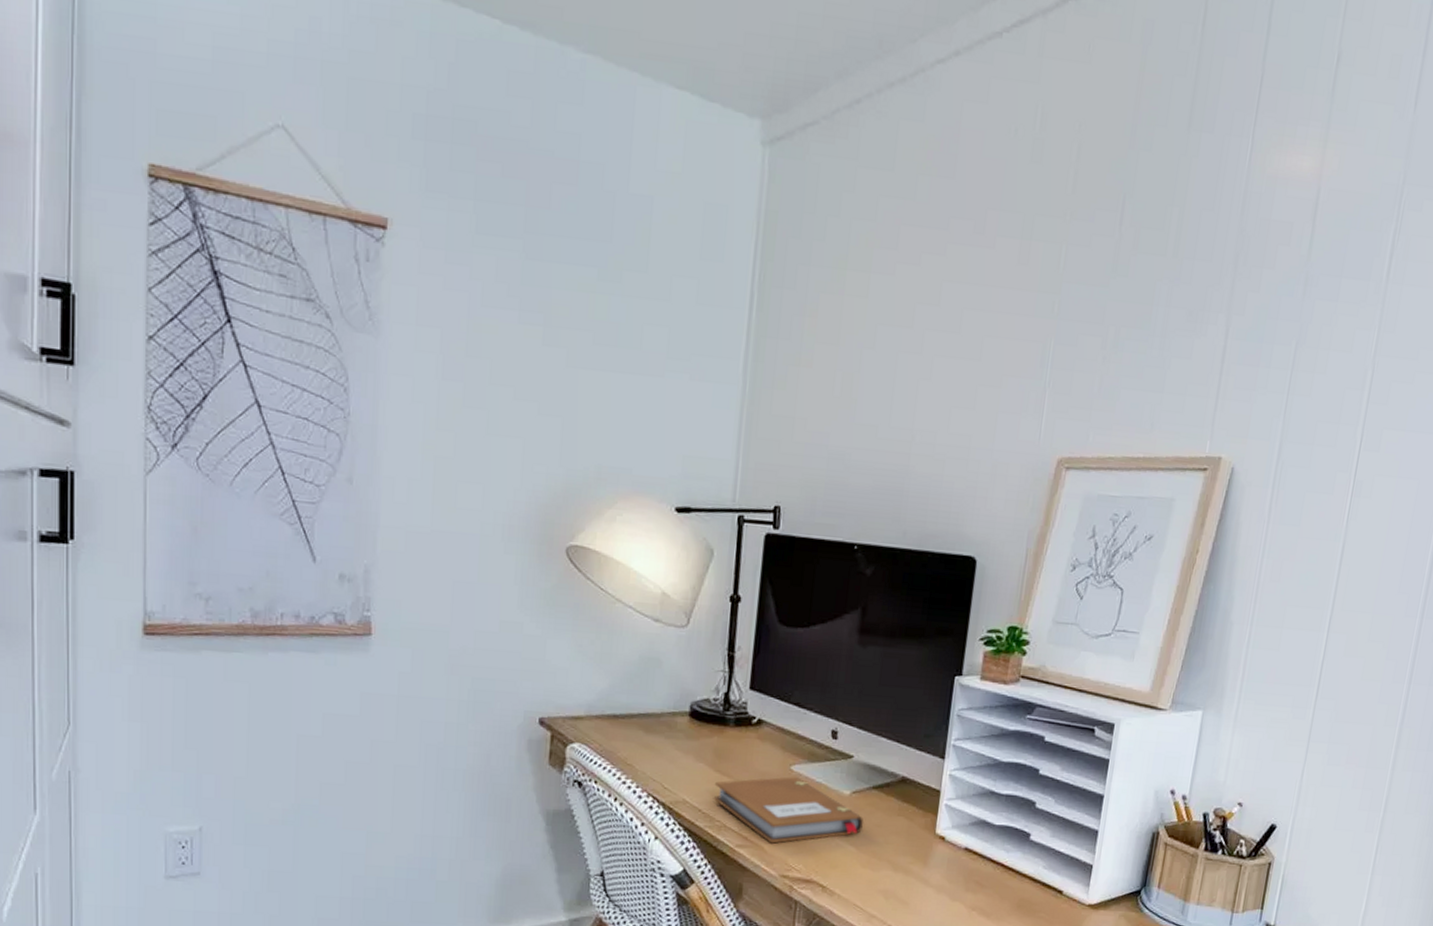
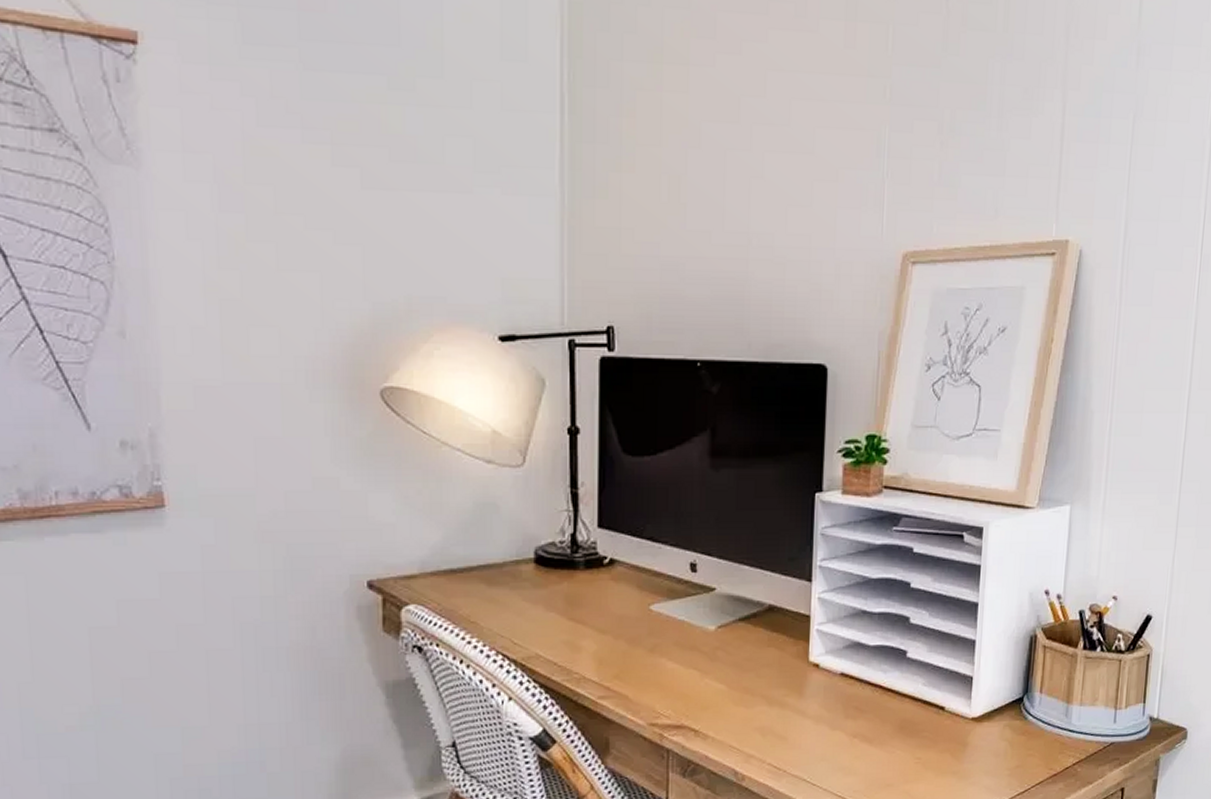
notebook: present [713,777,864,844] -> none [568,617,733,691]

